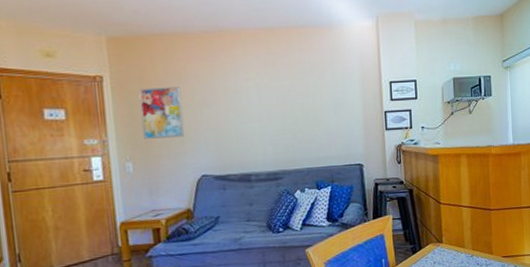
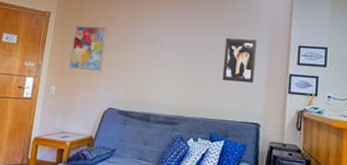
wall art: none [316,81,352,128] -> present [222,38,257,84]

